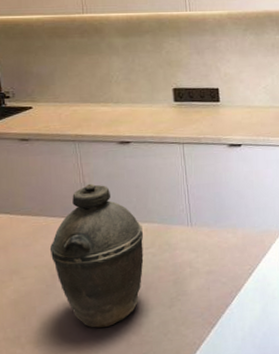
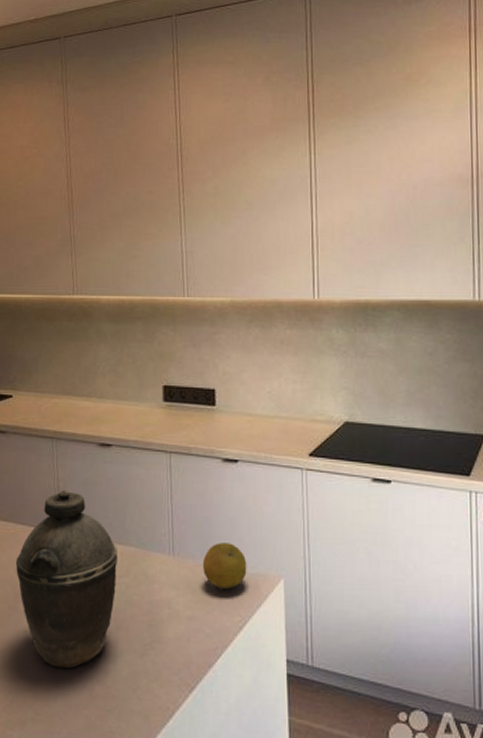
fruit: none [216,210,253,246] -> present [202,543,247,589]

